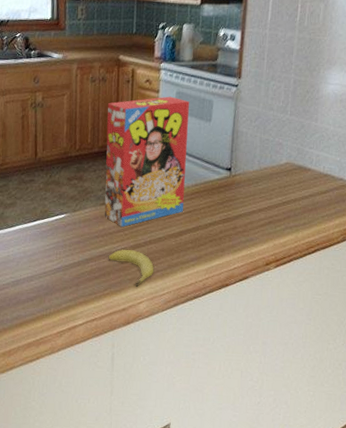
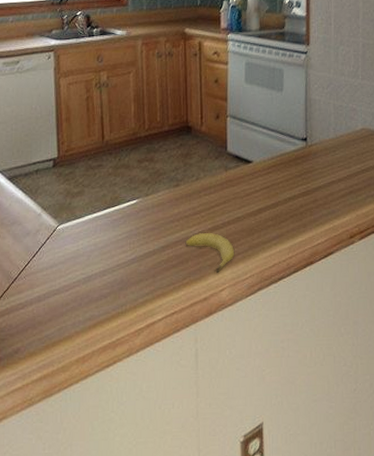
cereal box: present [104,96,189,227] -> none [175,67,261,208]

